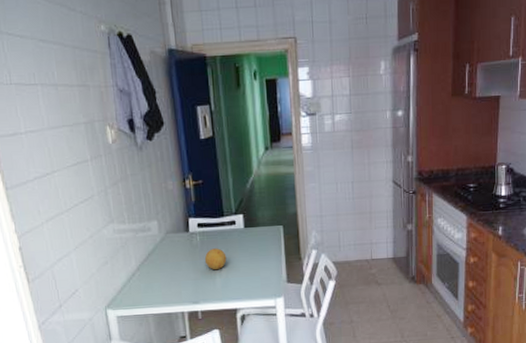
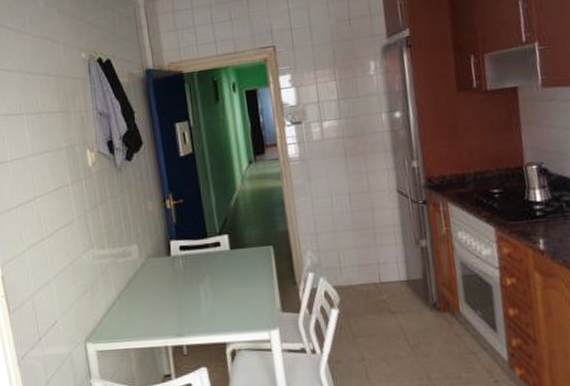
fruit: present [204,248,227,269] -> none [188,273,213,297]

